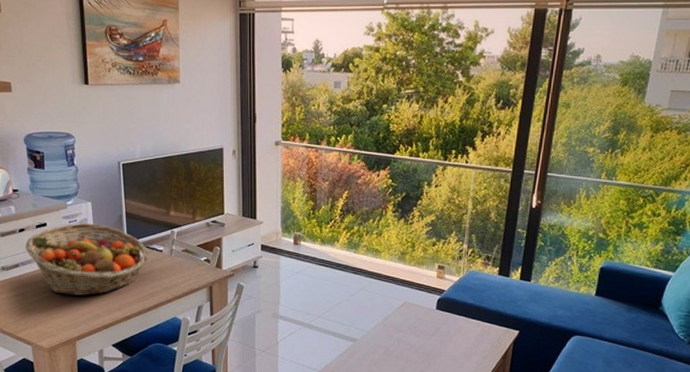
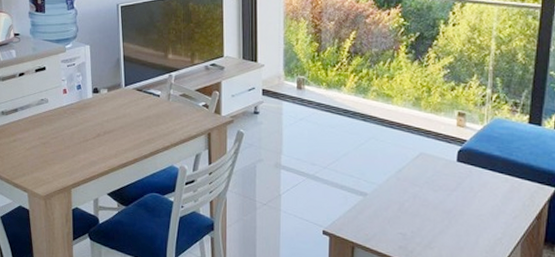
fruit basket: present [24,223,149,297] -> none [24,67,146,142]

